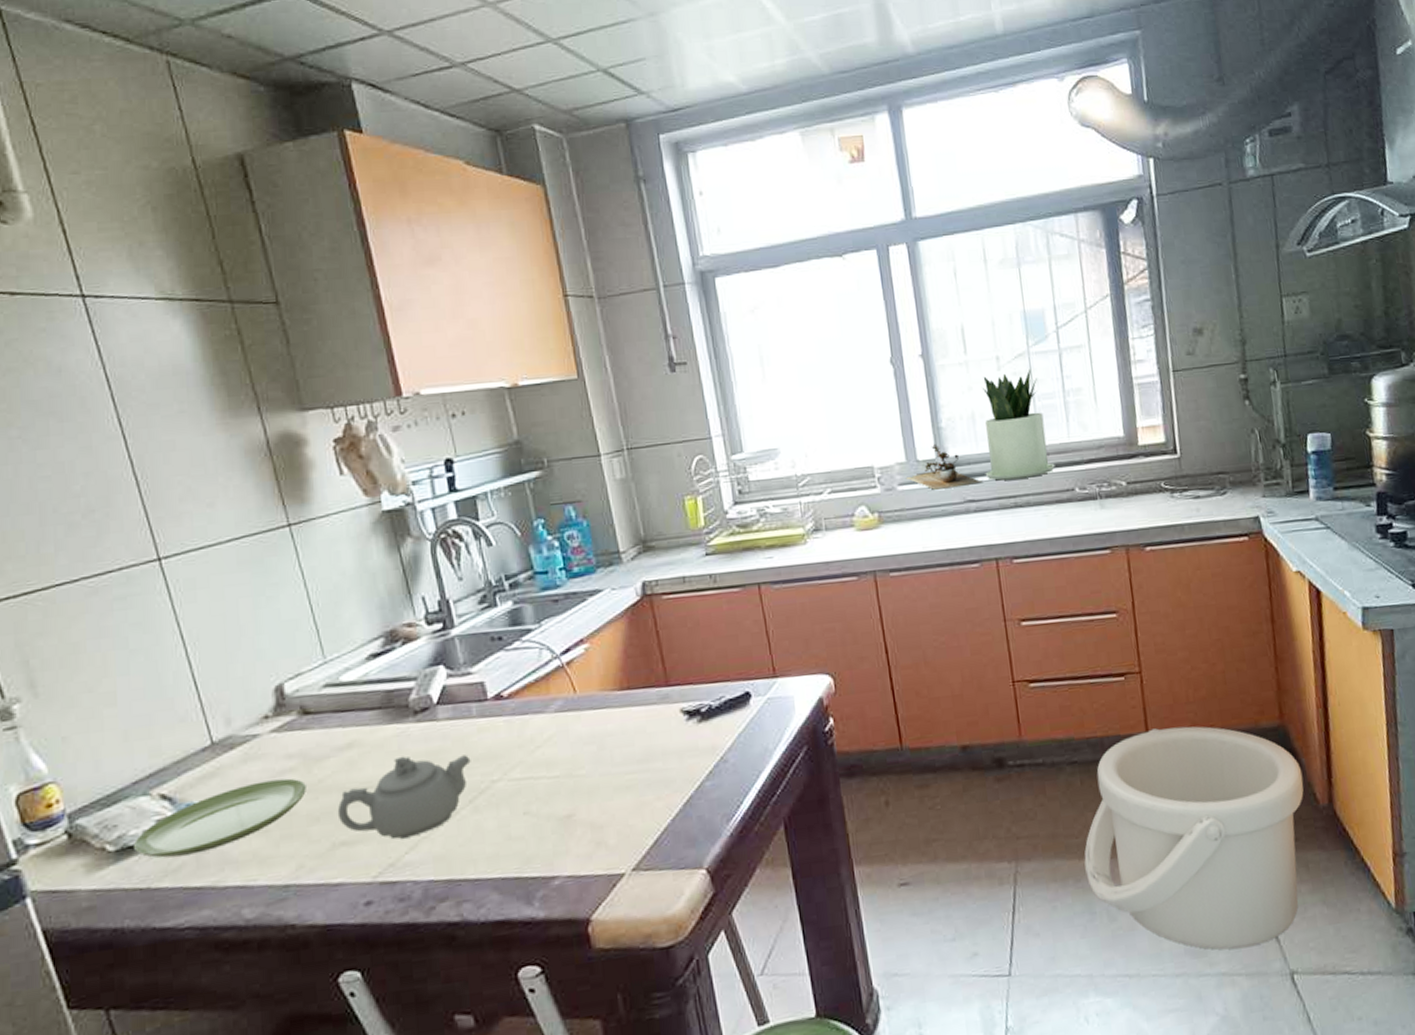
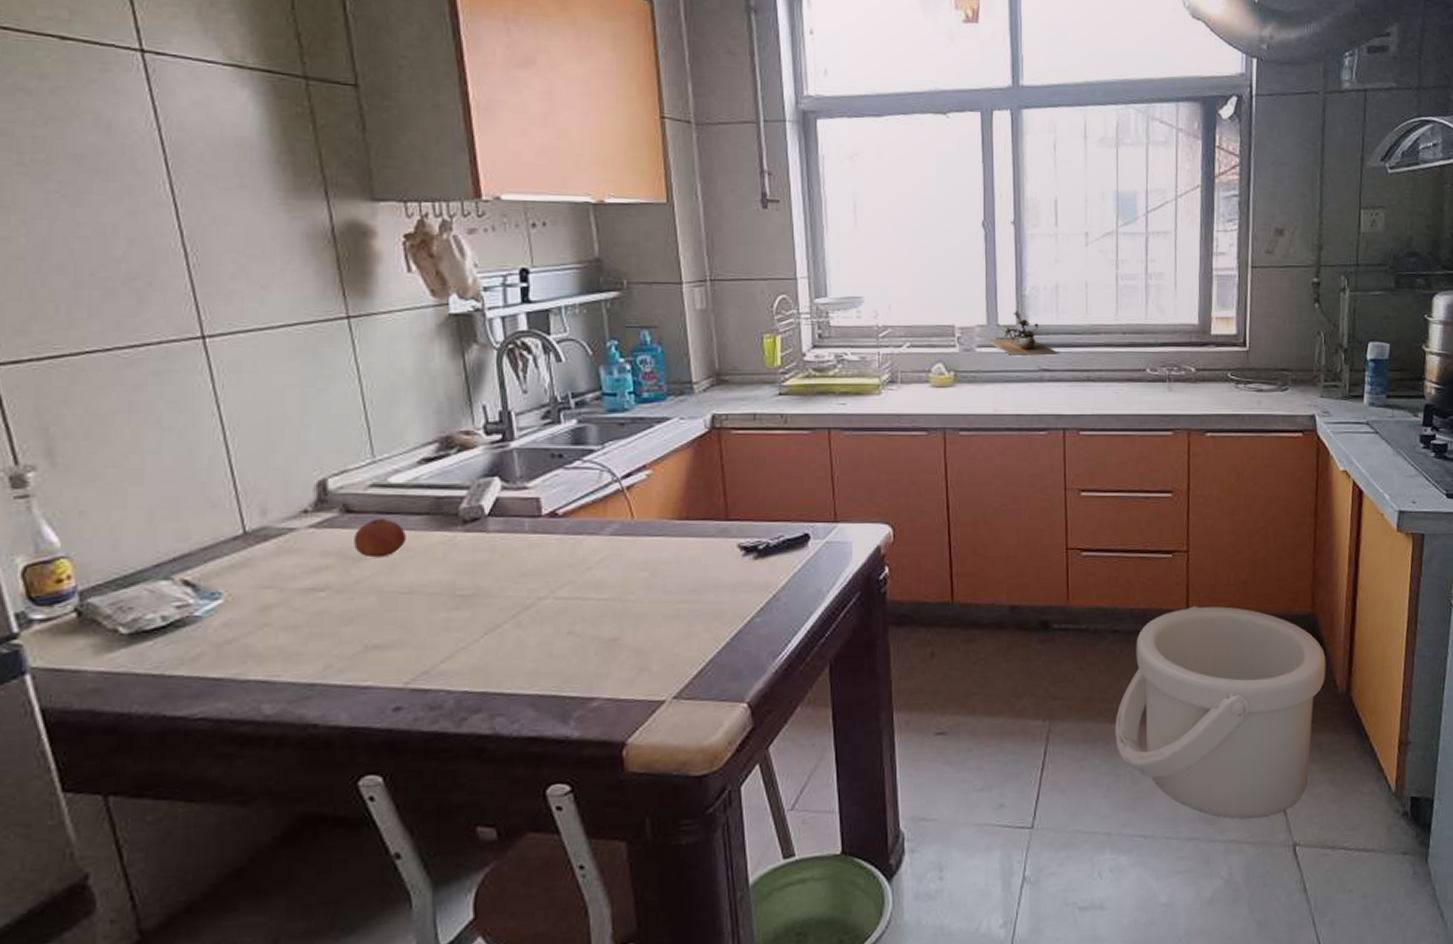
plate: present [134,778,306,858] -> none [150,576,342,645]
fruit: none [313,716,362,757] -> present [354,518,406,558]
teapot: present [337,755,471,839] -> none [372,564,518,647]
planter: present [983,368,1055,481] -> none [1062,248,1130,354]

